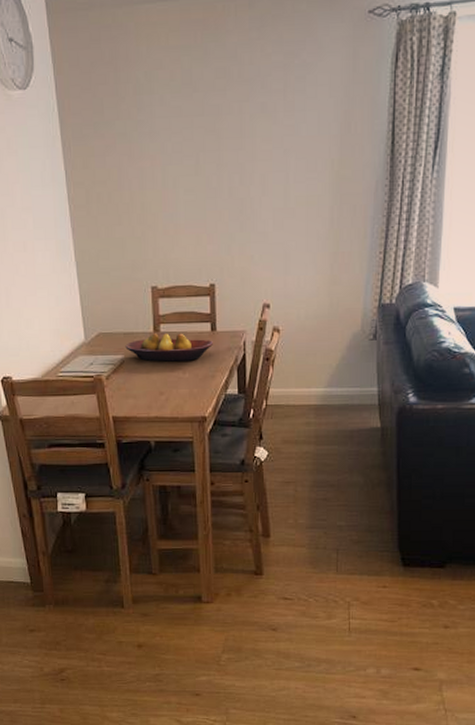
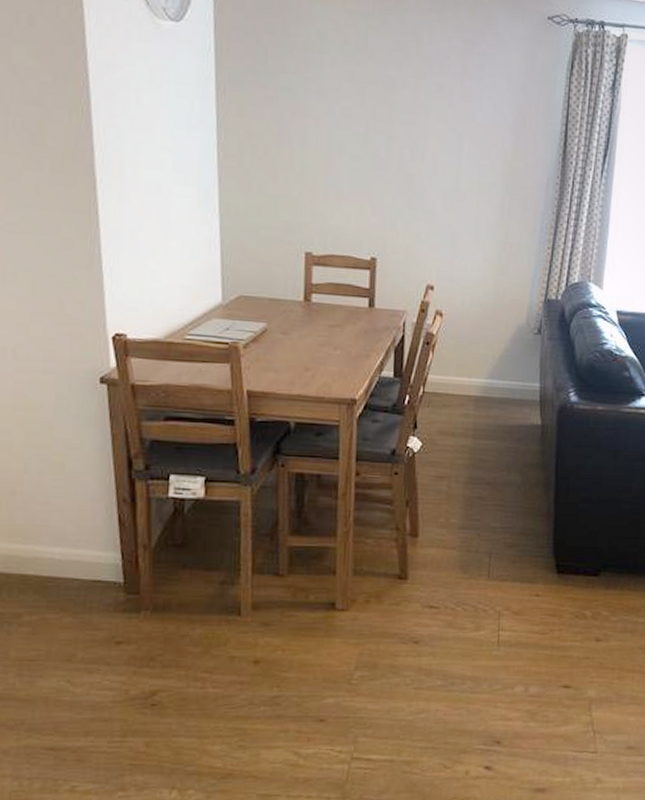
fruit bowl: present [125,333,214,362] -> none [269,303,371,337]

